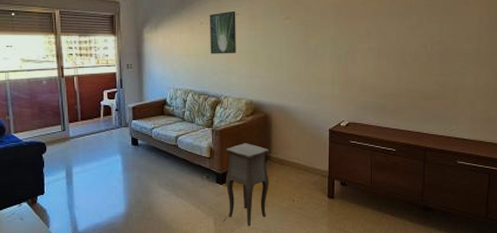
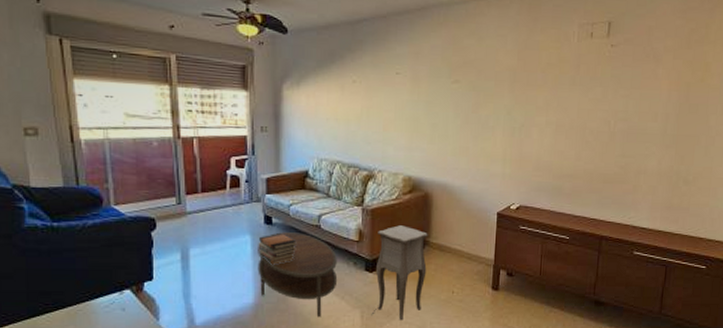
coffee table: none [127,152,194,224] -> present [258,232,338,318]
book stack: none [127,153,158,180] -> present [258,233,297,265]
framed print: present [210,10,236,54] -> none [363,69,396,121]

